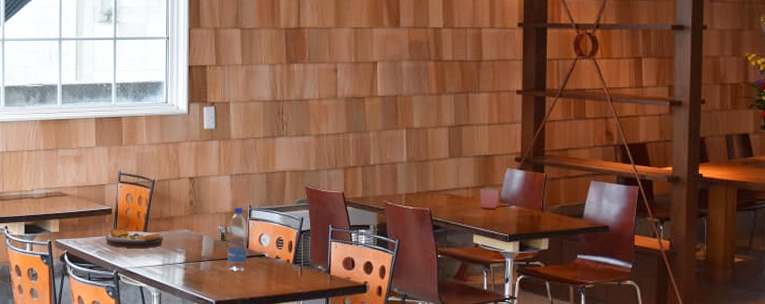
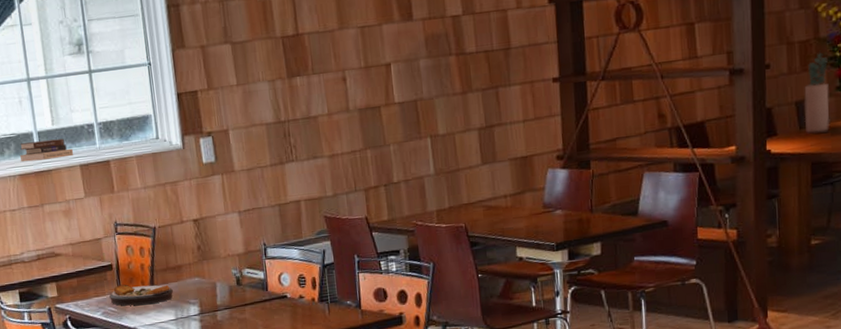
books: none [43,93,91,110] -> present [19,138,74,163]
bottle: present [227,207,247,272] -> none [243,246,268,318]
cup: present [480,188,499,211] -> none [519,193,542,219]
vase: none [733,93,755,165] -> present [804,50,830,135]

